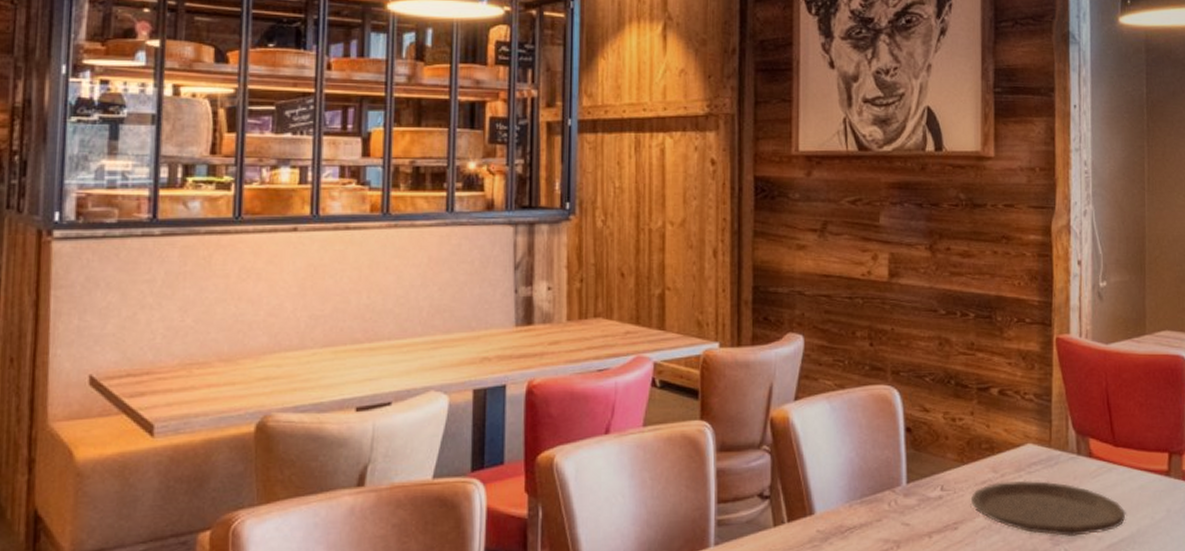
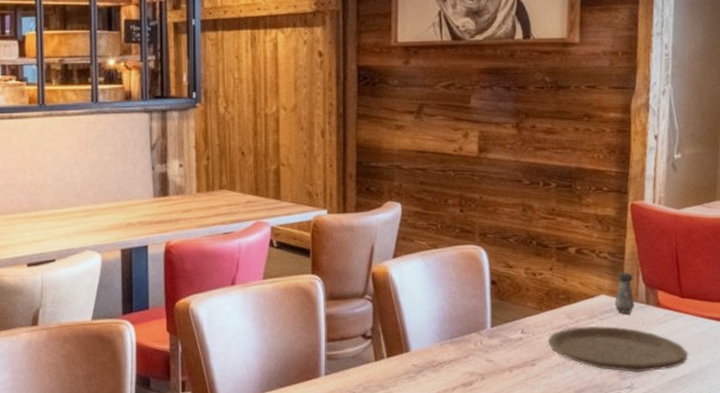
salt shaker: none [1043,417,1065,465] -> present [614,272,635,313]

